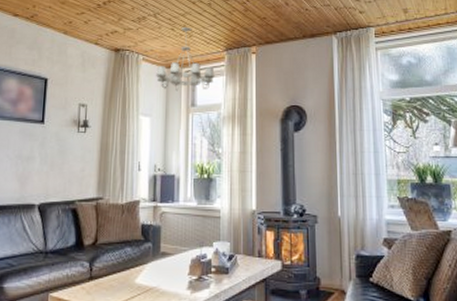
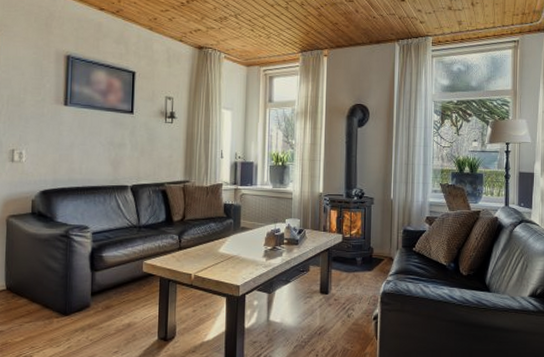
chandelier: present [156,26,215,92] -> none [237,28,290,89]

